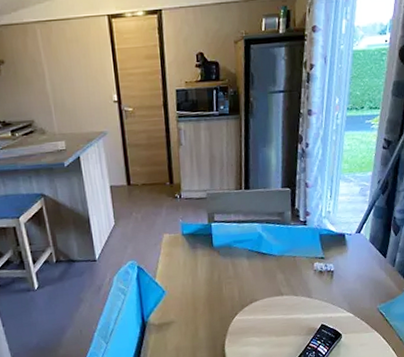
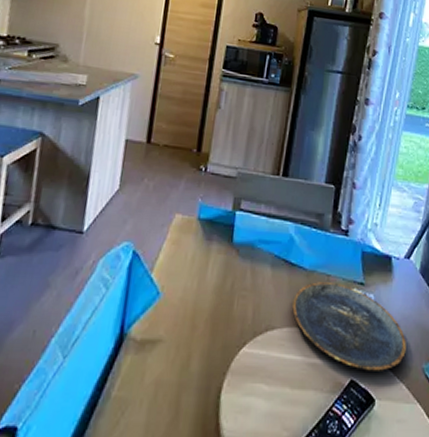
plate: none [268,261,363,317] -> present [292,282,406,371]

